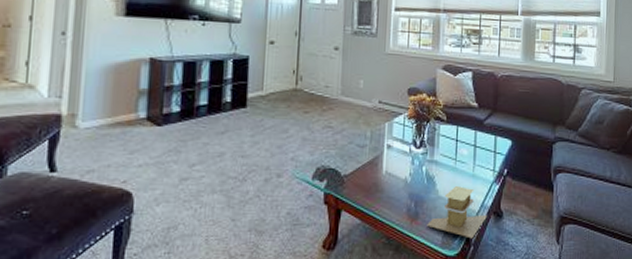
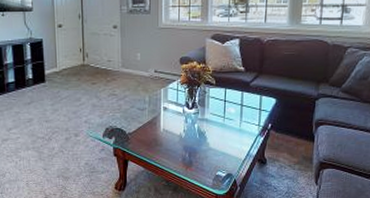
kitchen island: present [427,186,487,239] -> none [200,139,252,181]

